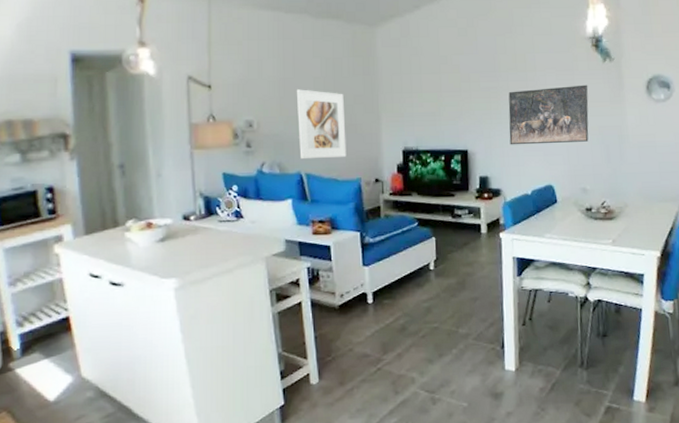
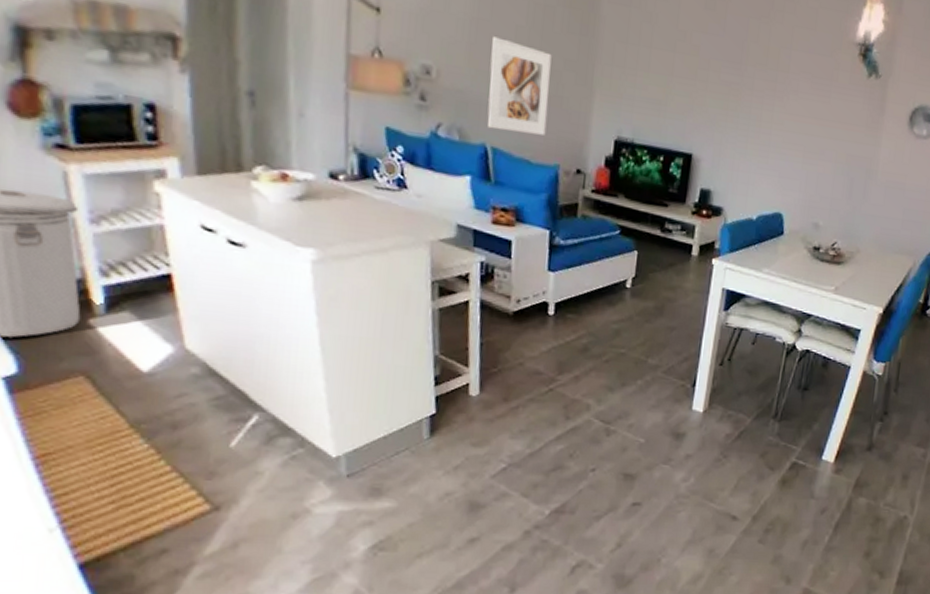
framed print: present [508,84,589,145] -> none [742,92,845,170]

